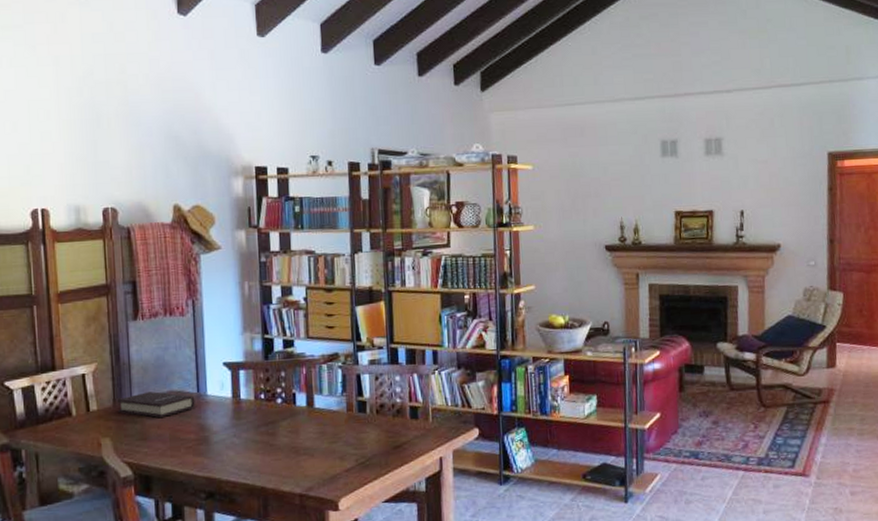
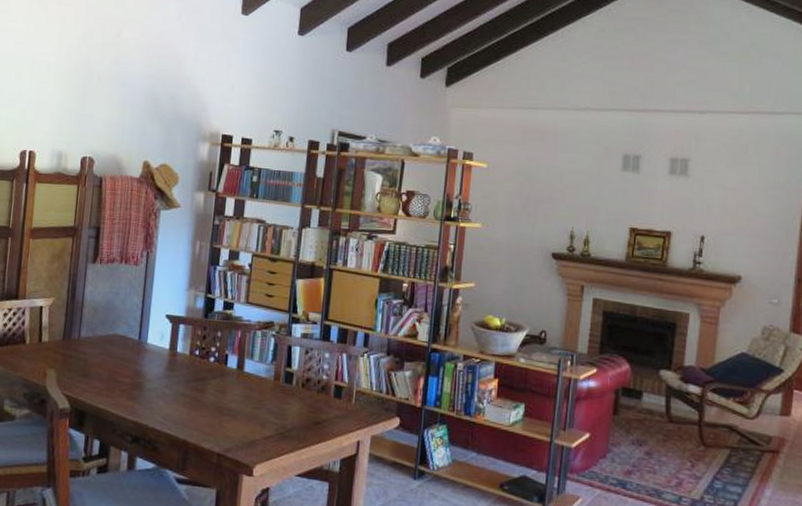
book: present [118,391,195,419] -> none [66,332,136,359]

